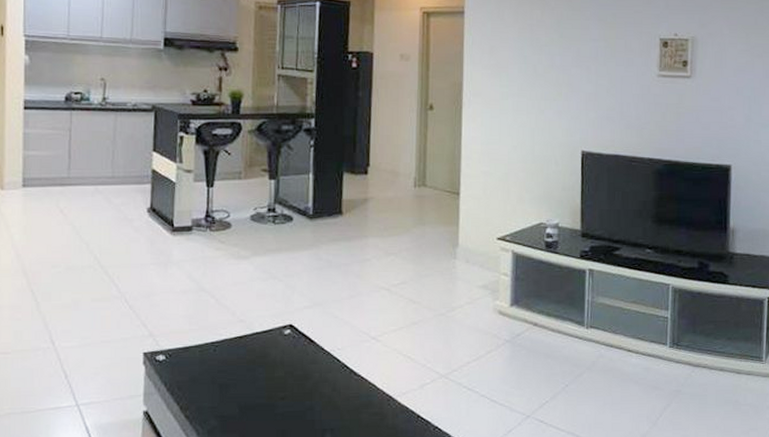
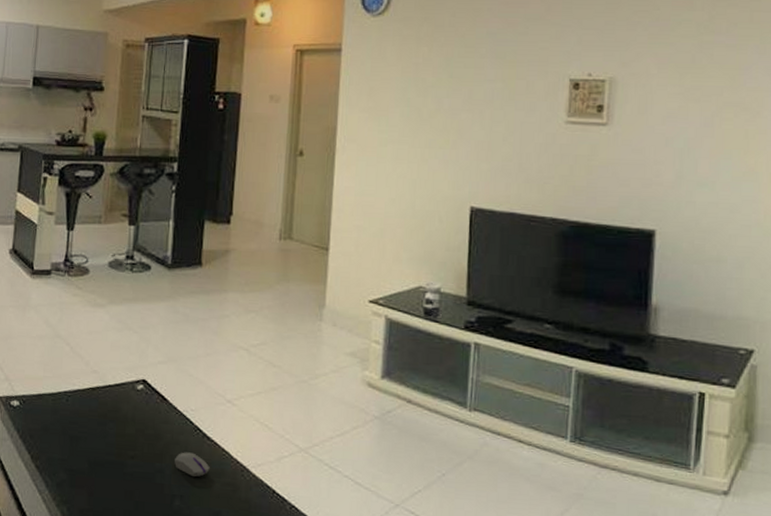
computer mouse: none [324,388,358,410] -> present [175,452,210,477]

